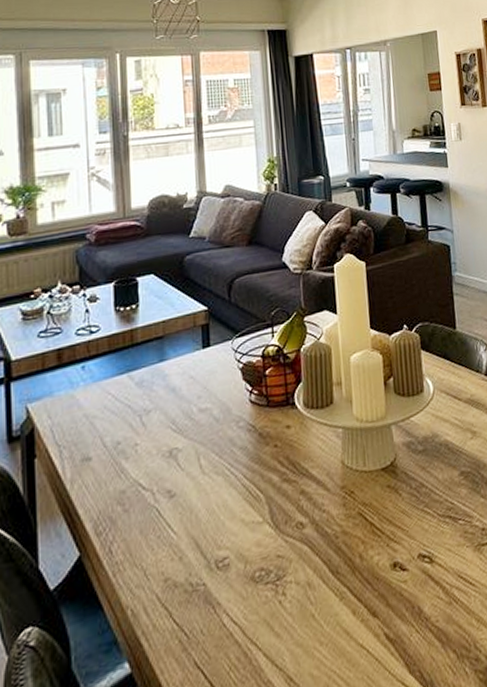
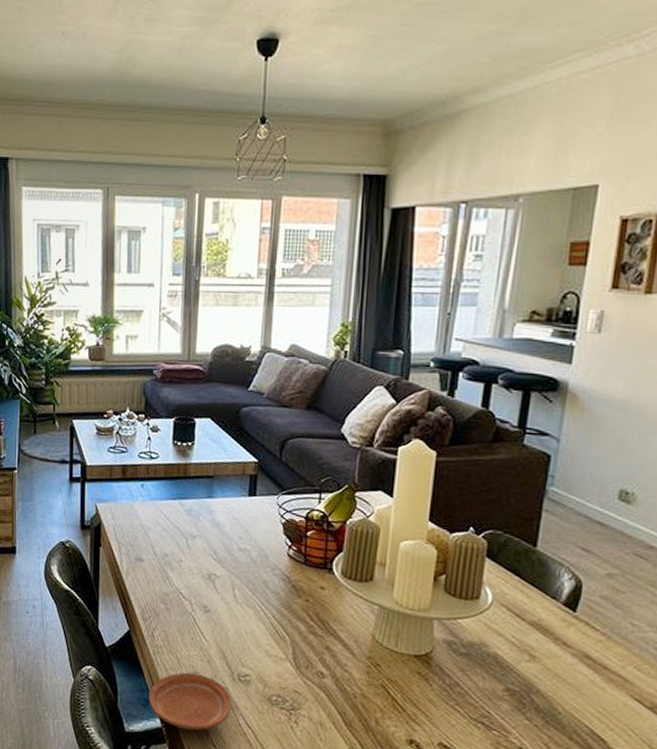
plate: none [112,578,213,664] -> present [149,672,232,731]

